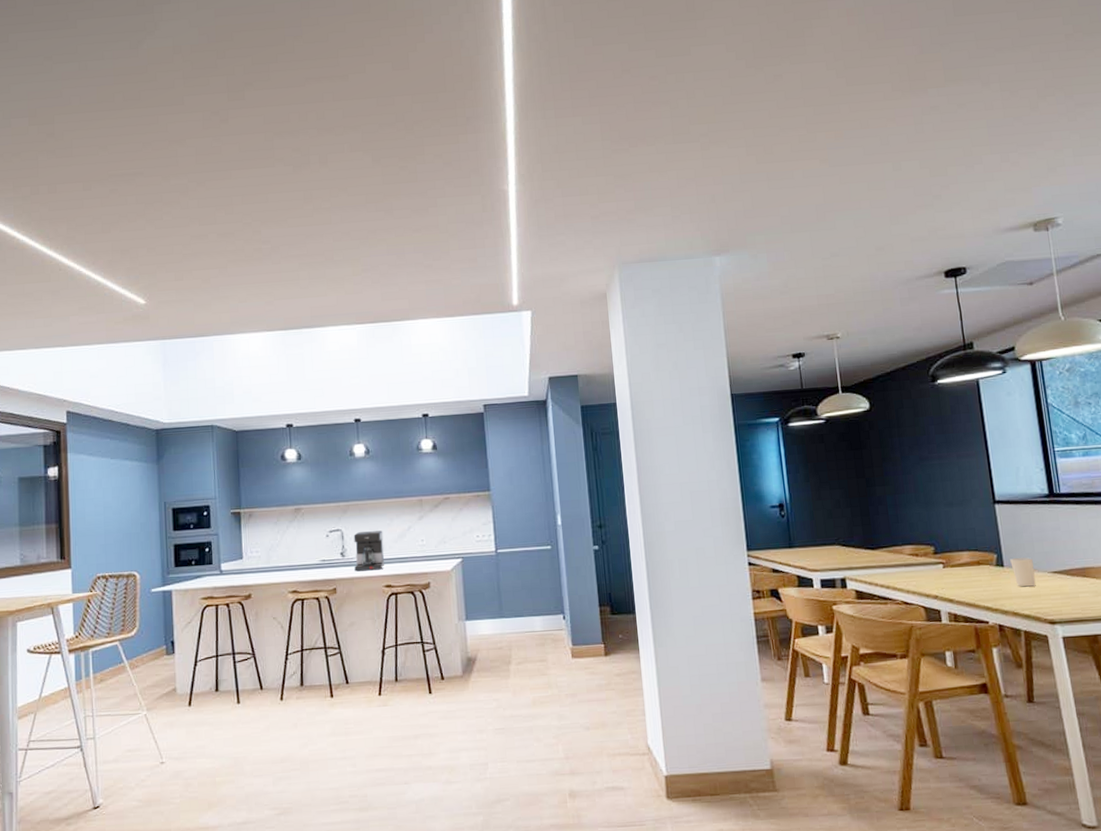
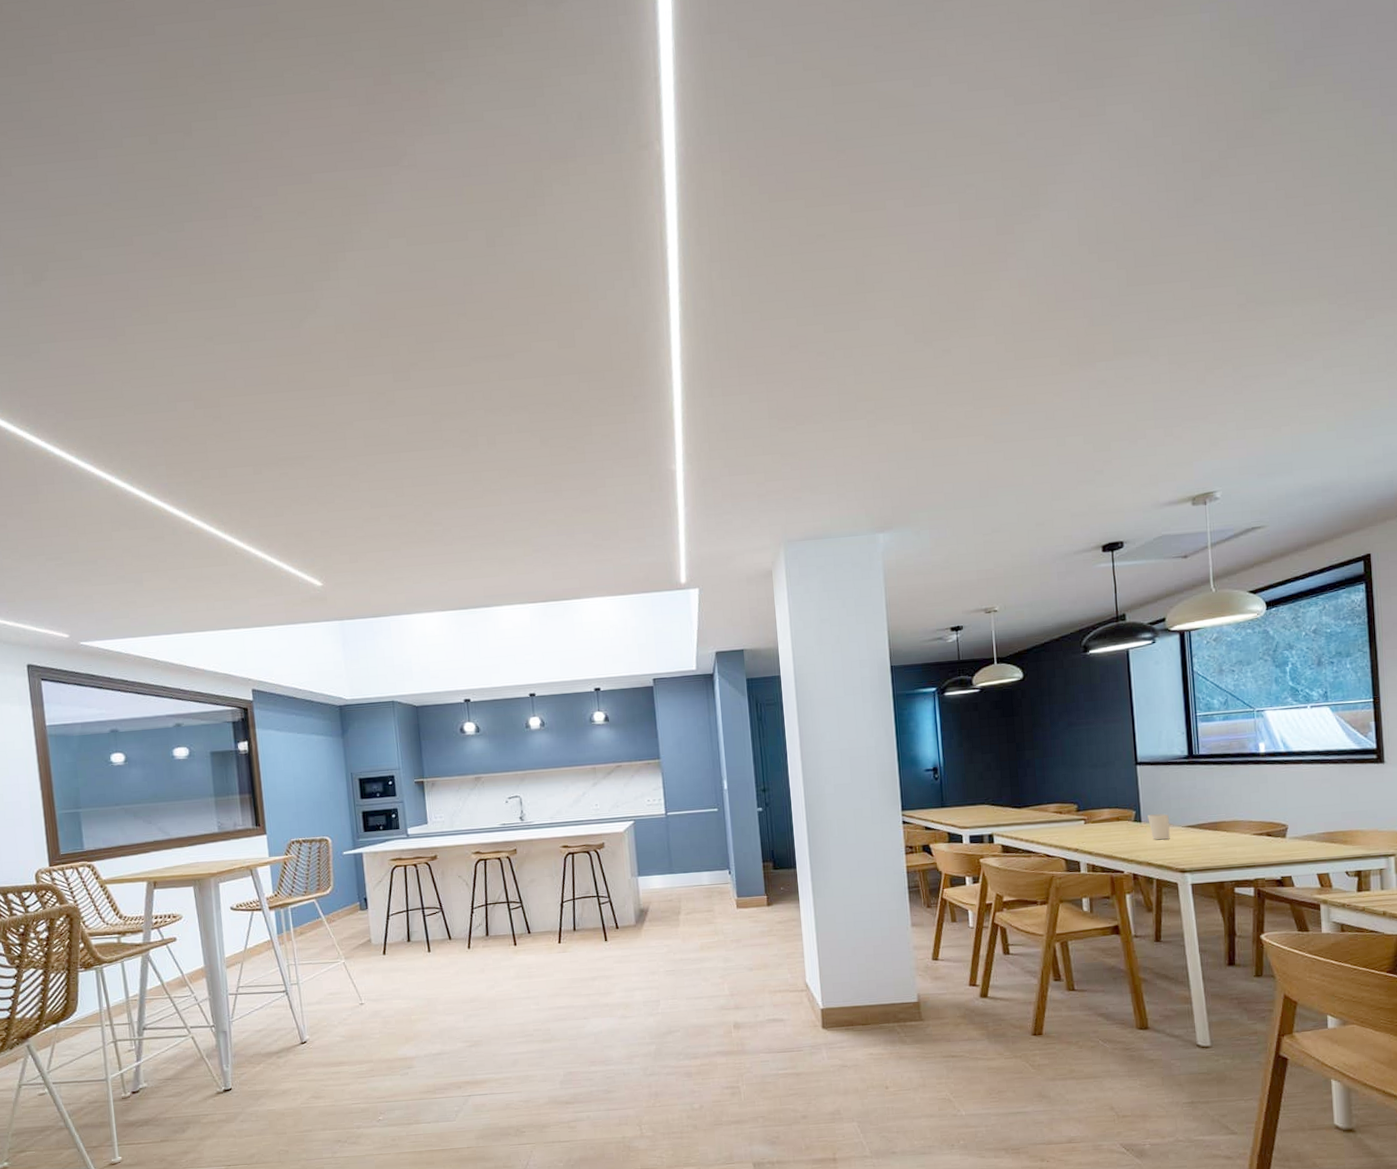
coffee maker: present [353,530,385,572] -> none [531,796,562,834]

